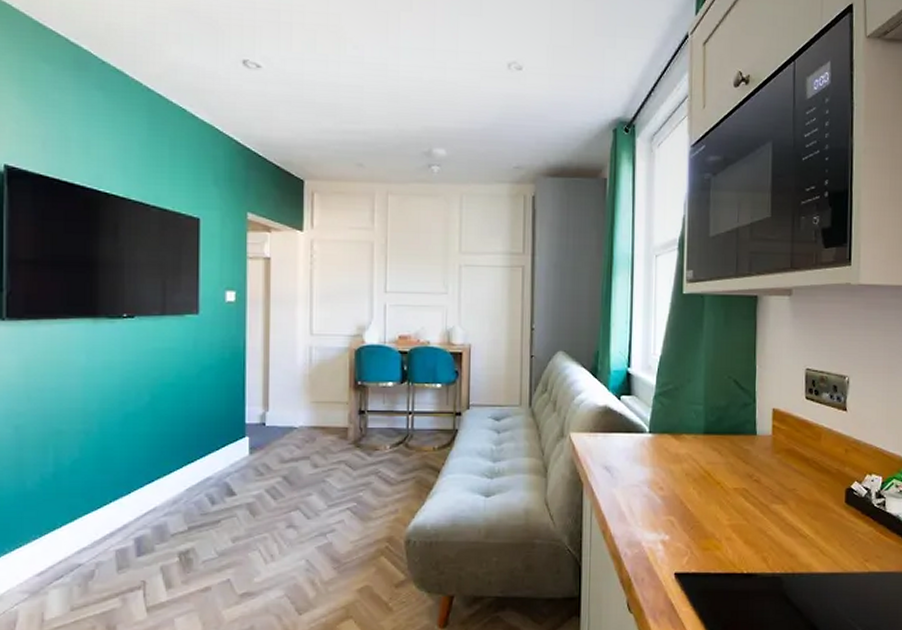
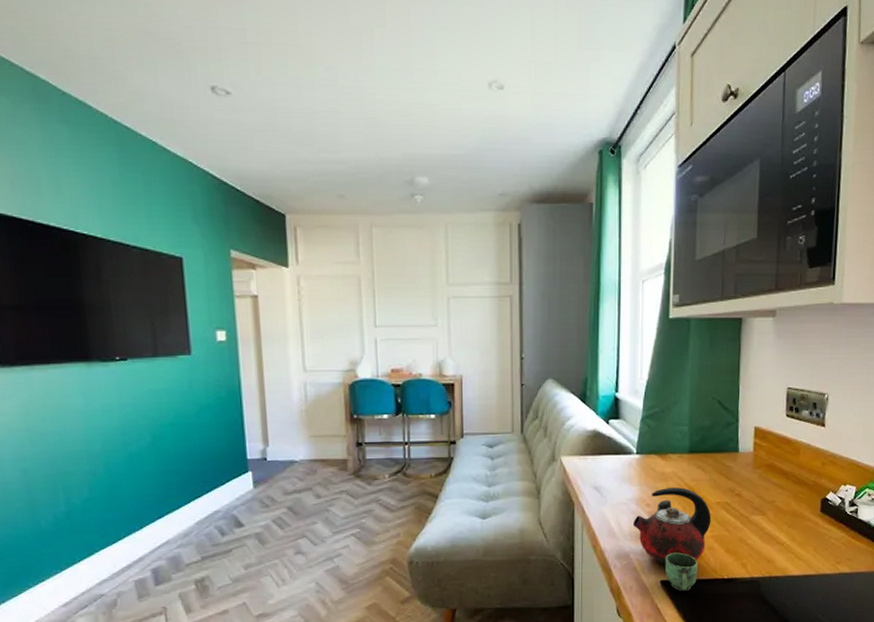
kettle: none [644,470,729,586] -> present [632,487,712,592]

